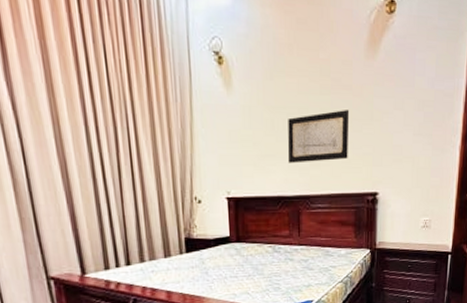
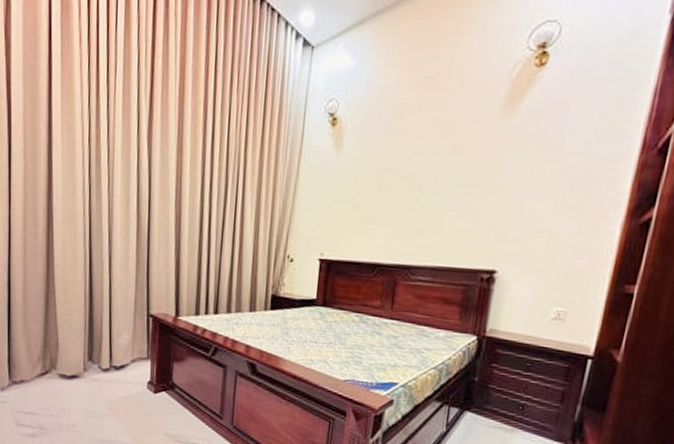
wall art: present [287,110,350,163] -> none [390,174,472,230]

